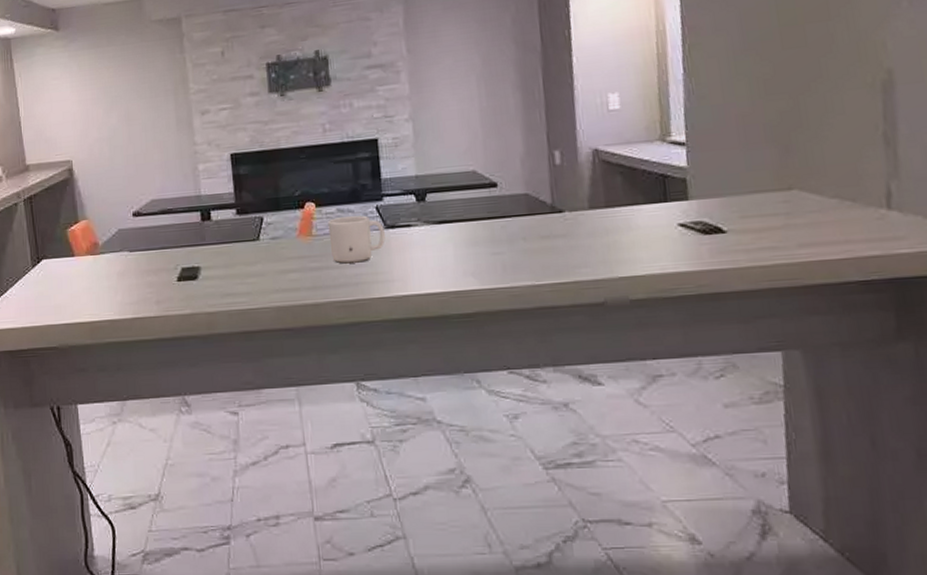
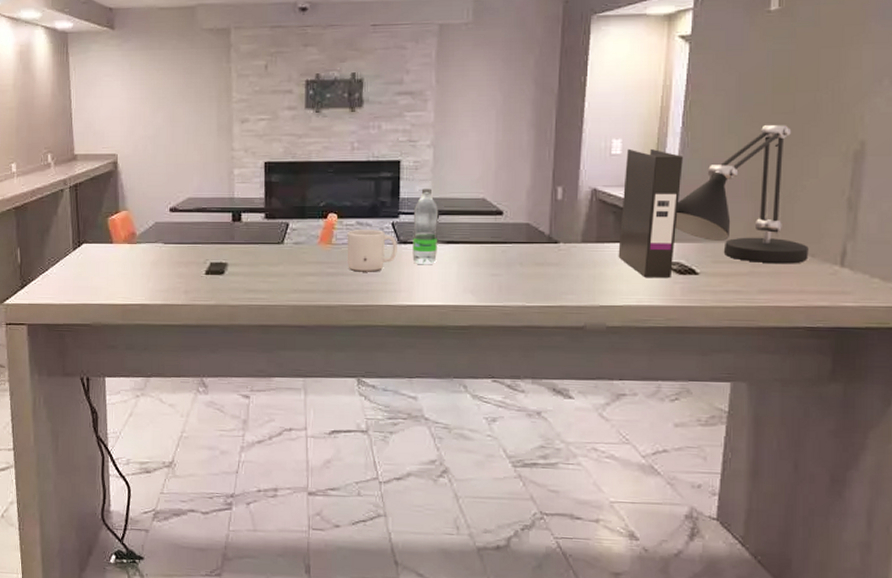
bottle: none [398,165,430,250] -> present [412,188,439,265]
binder: none [625,99,696,241] -> present [618,148,683,277]
desk lamp: none [690,60,849,214] -> present [675,124,809,264]

